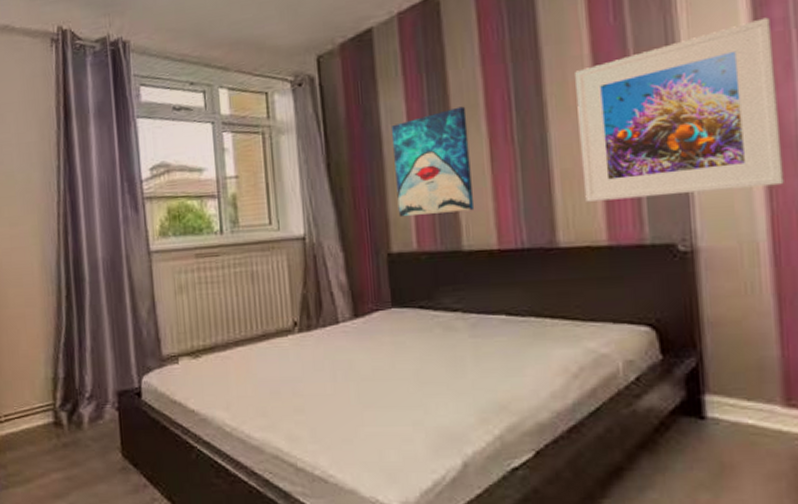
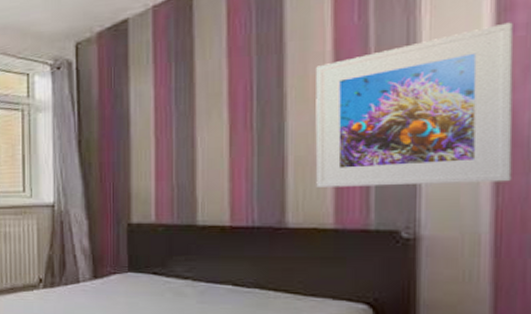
wall art: present [390,106,475,218] -> none [139,94,211,192]

